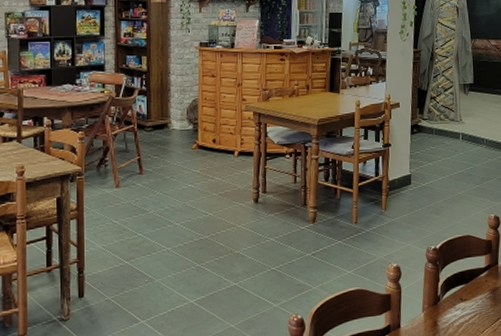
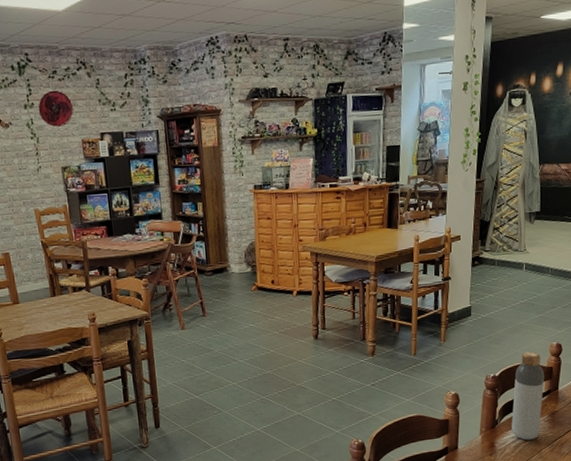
bottle: none [453,223,485,319] -> present [511,351,545,440]

